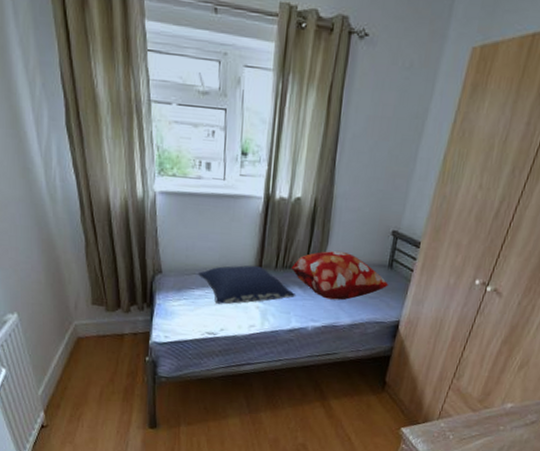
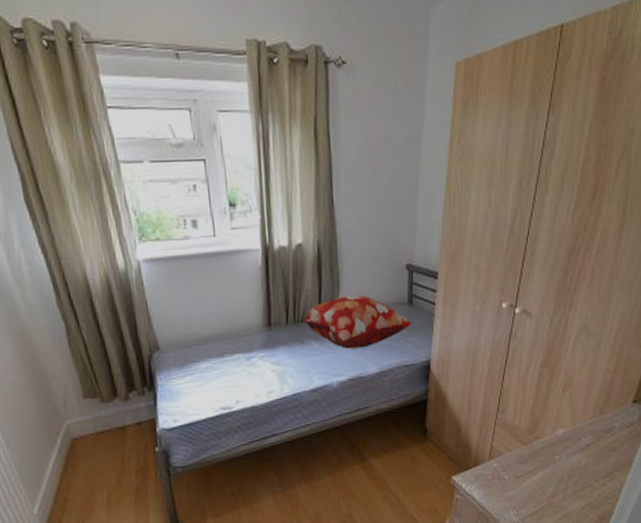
pillow: present [198,265,295,305] -> none [201,324,313,374]

